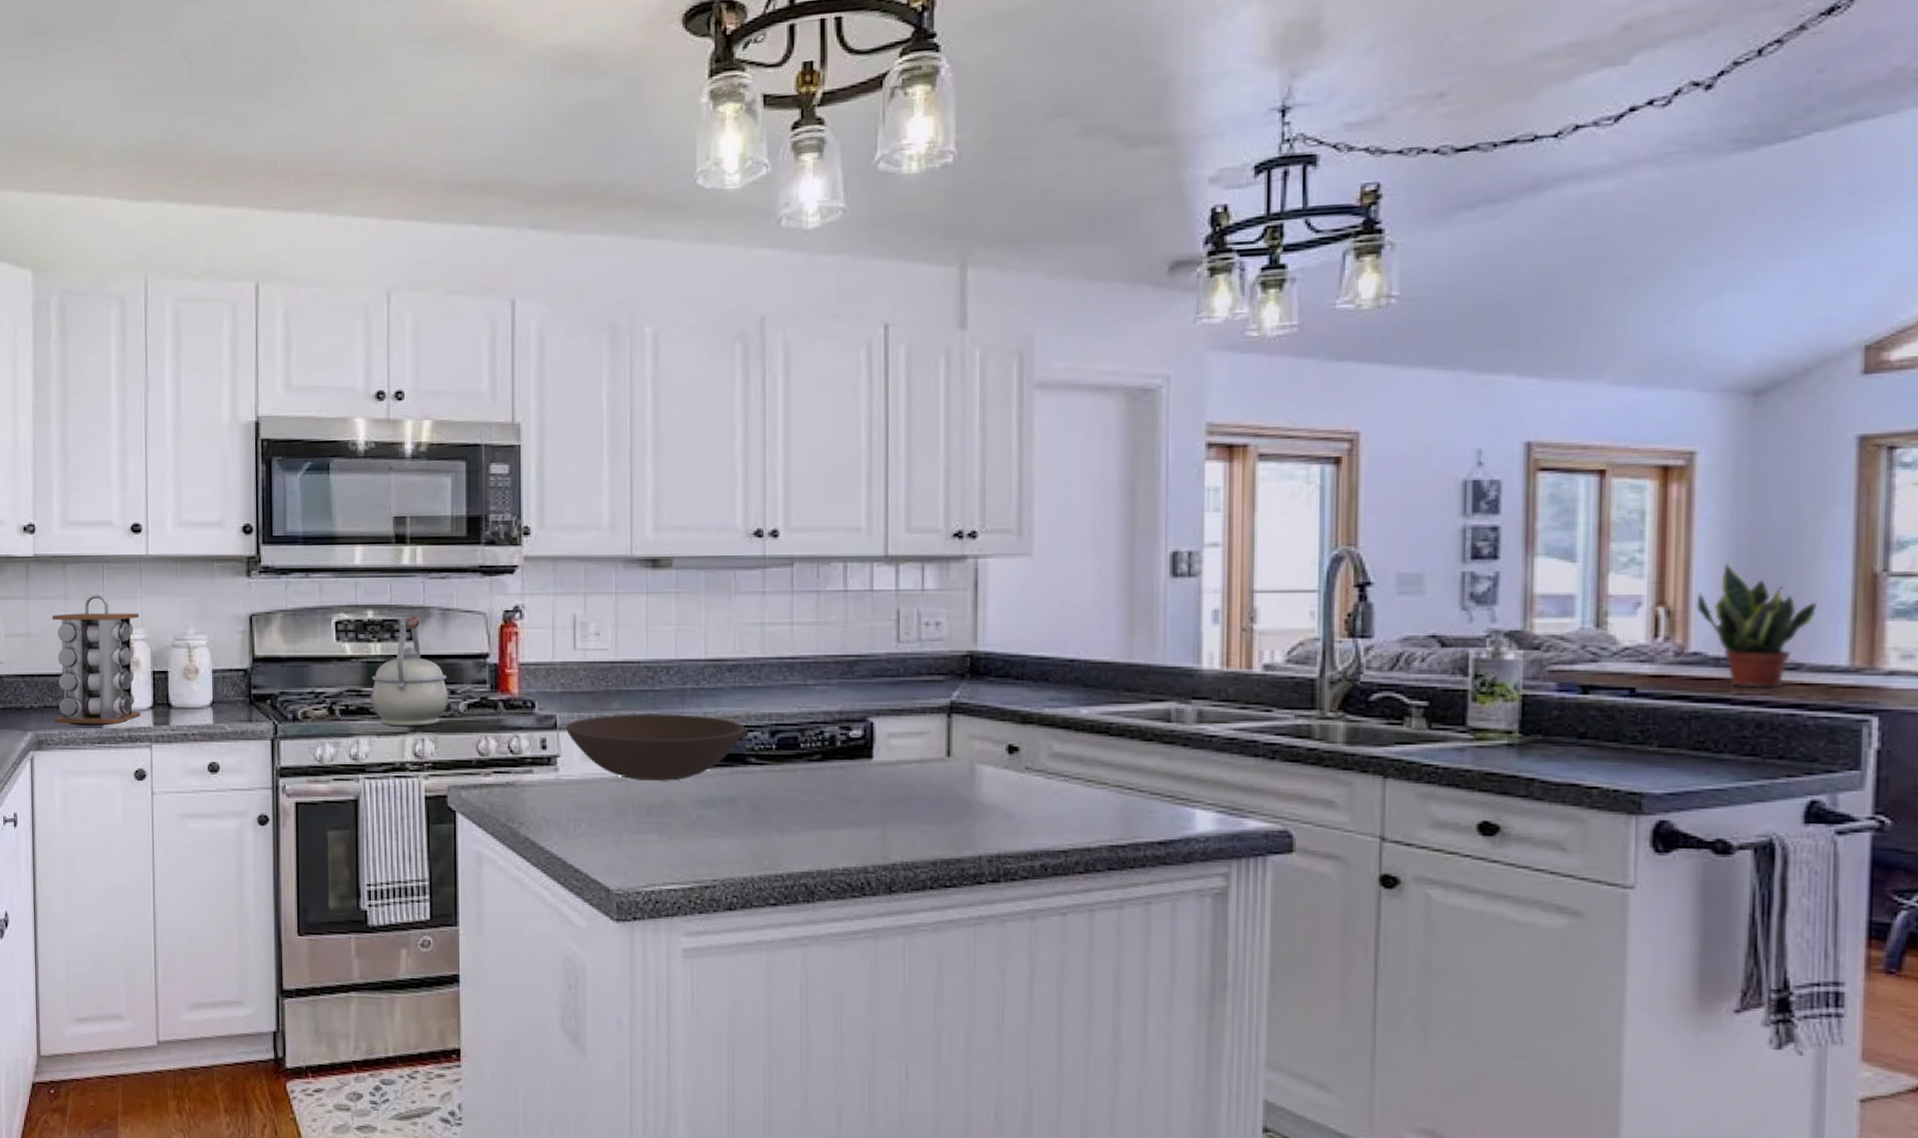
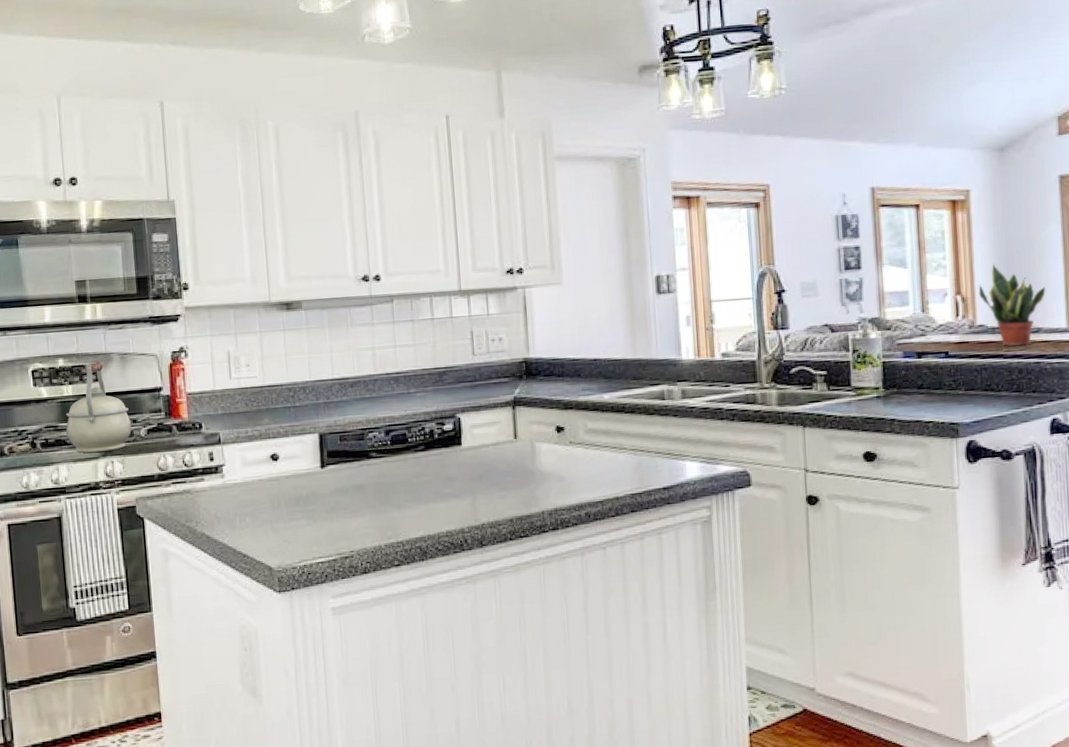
bowl: present [566,714,745,782] -> none [228,423,367,479]

